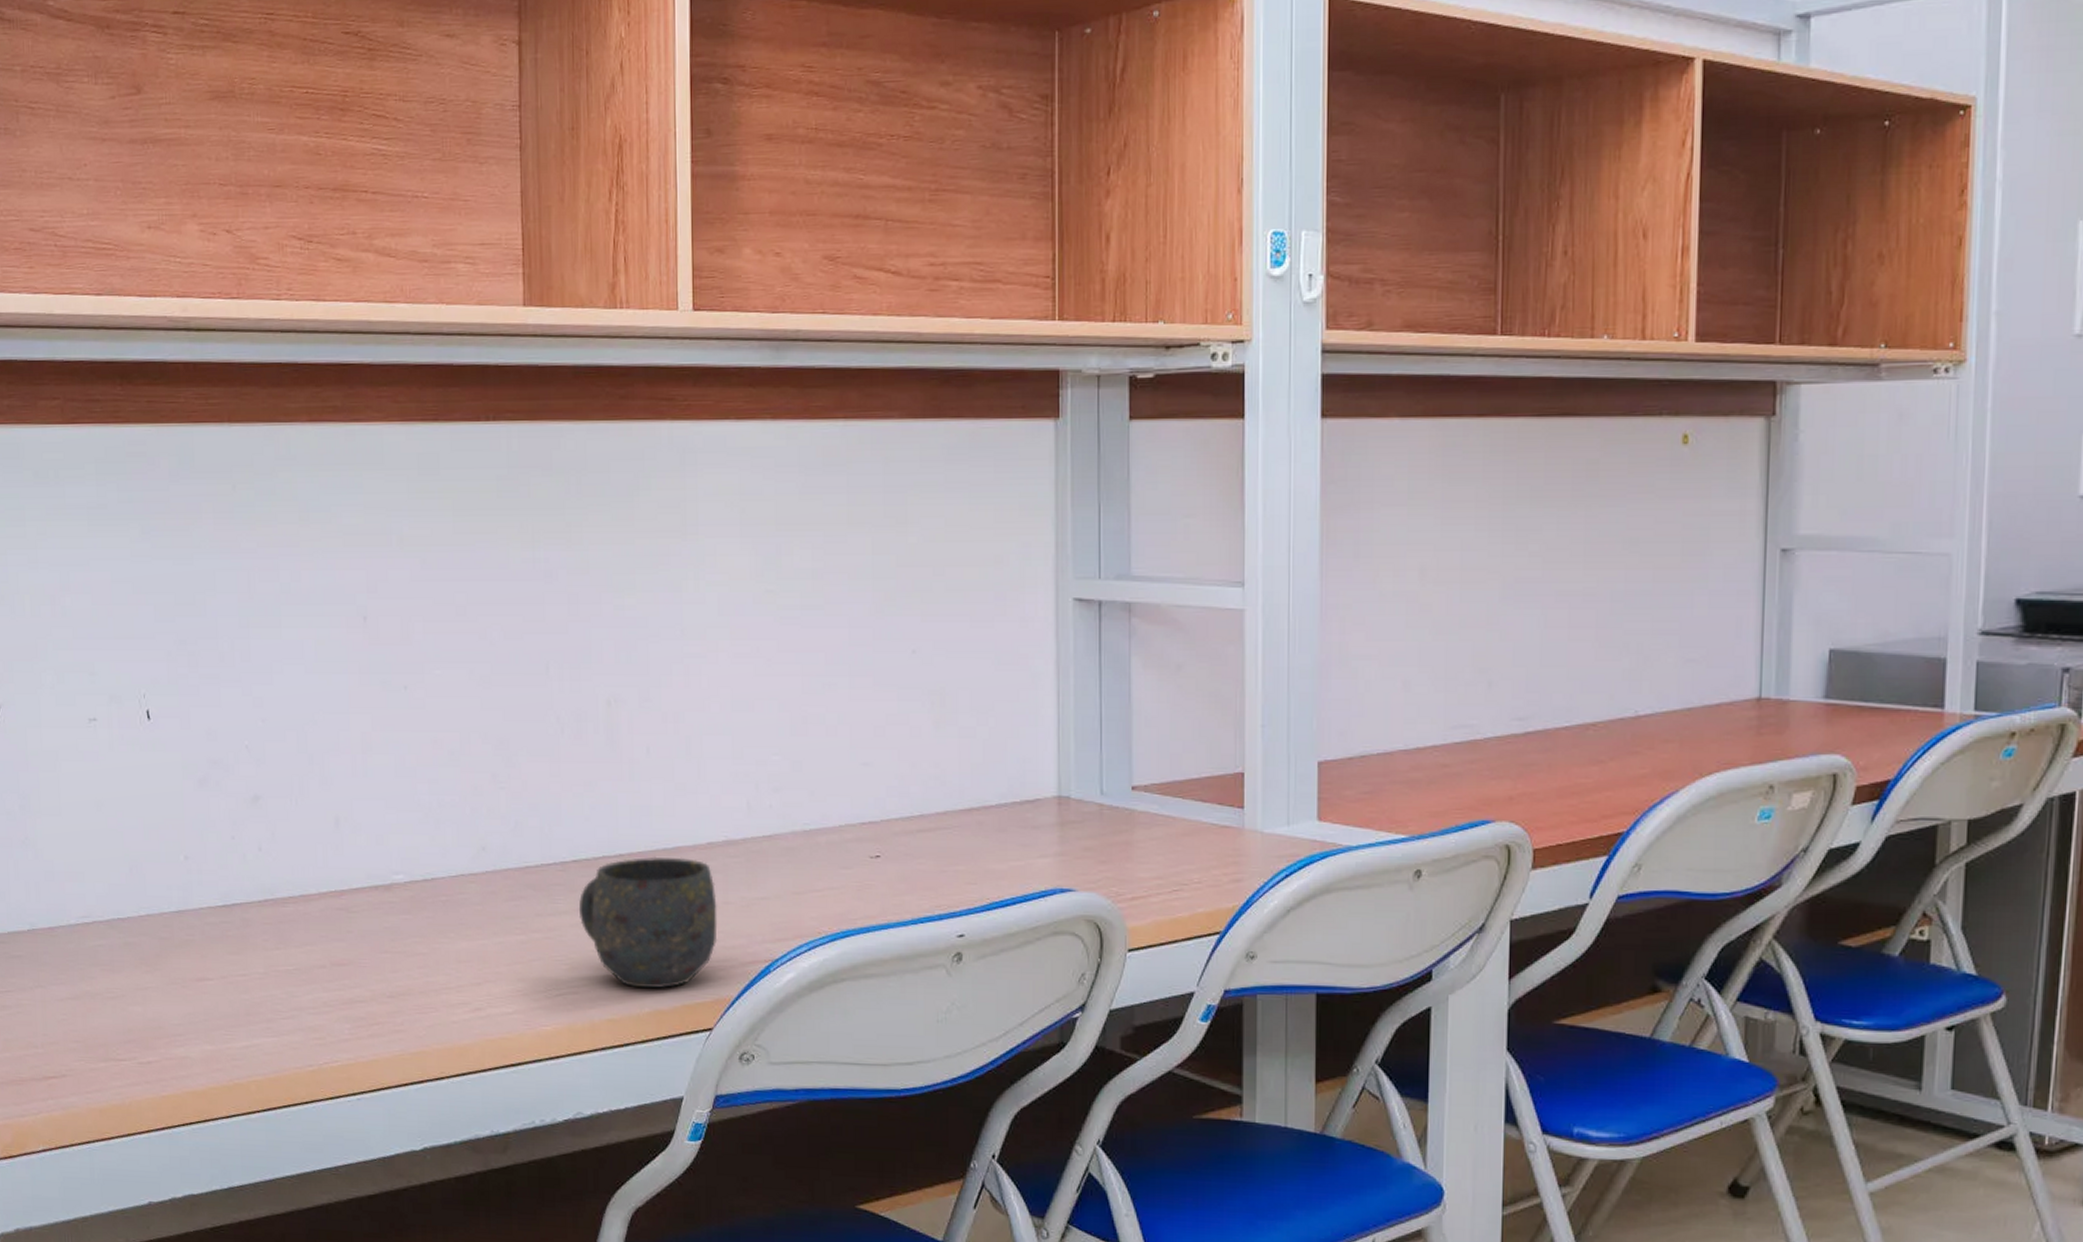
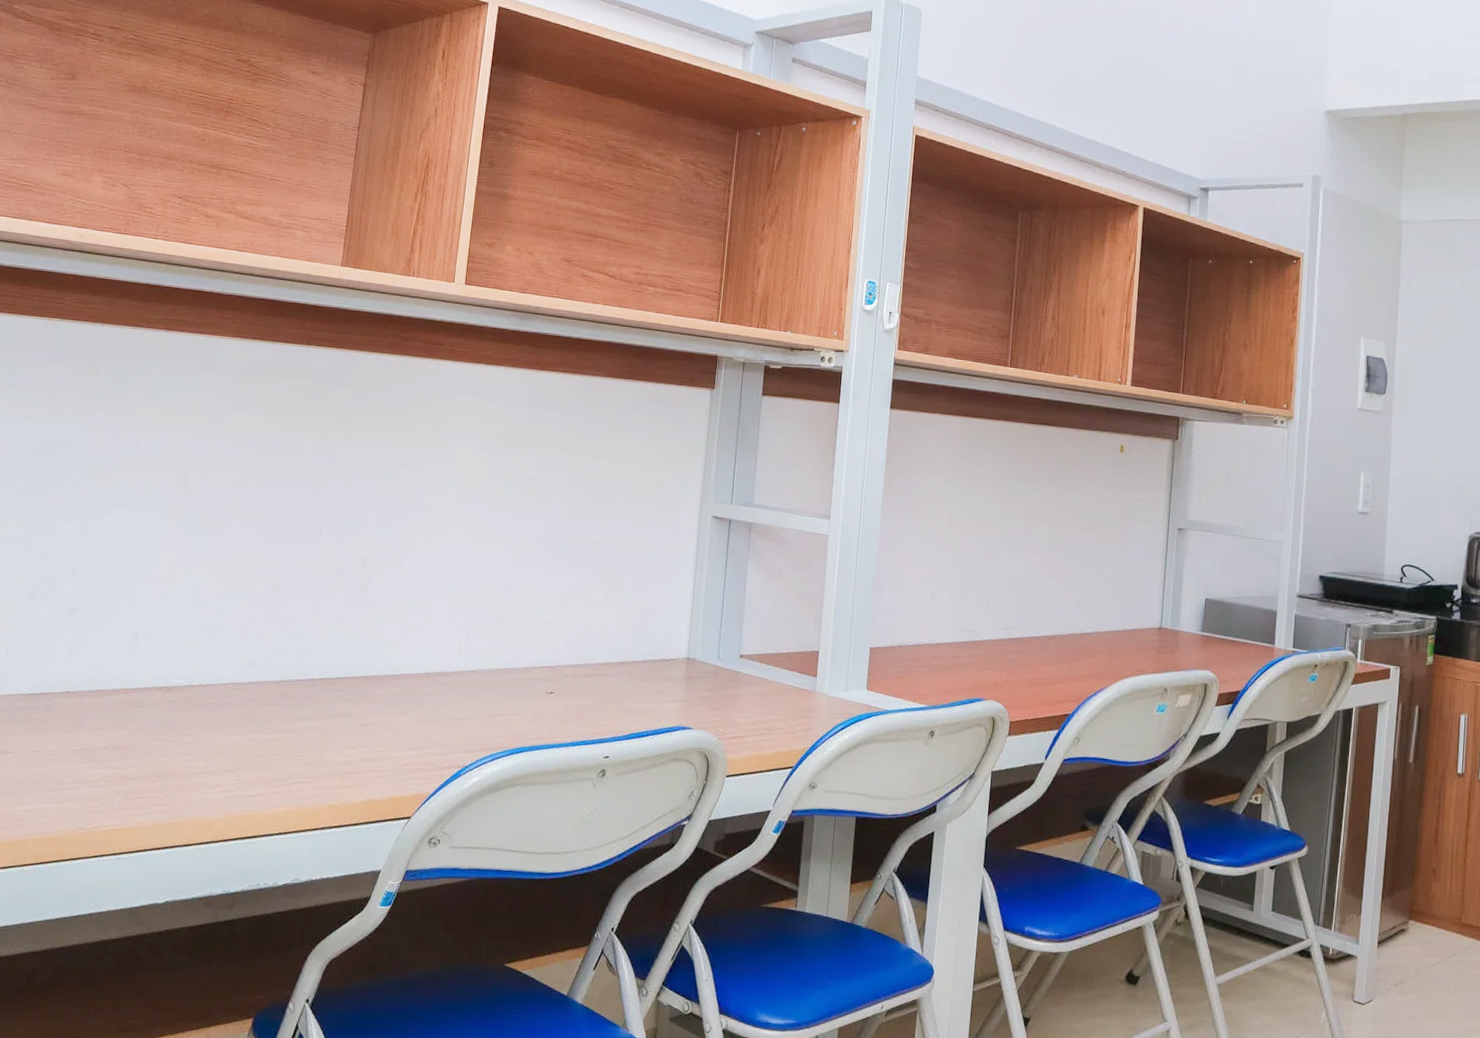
mug: present [578,856,718,989] -> none [319,680,427,784]

